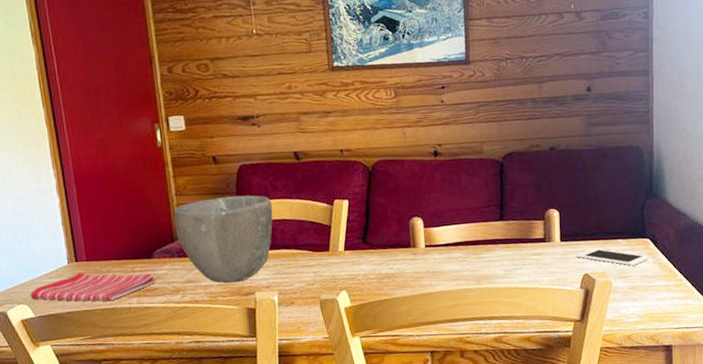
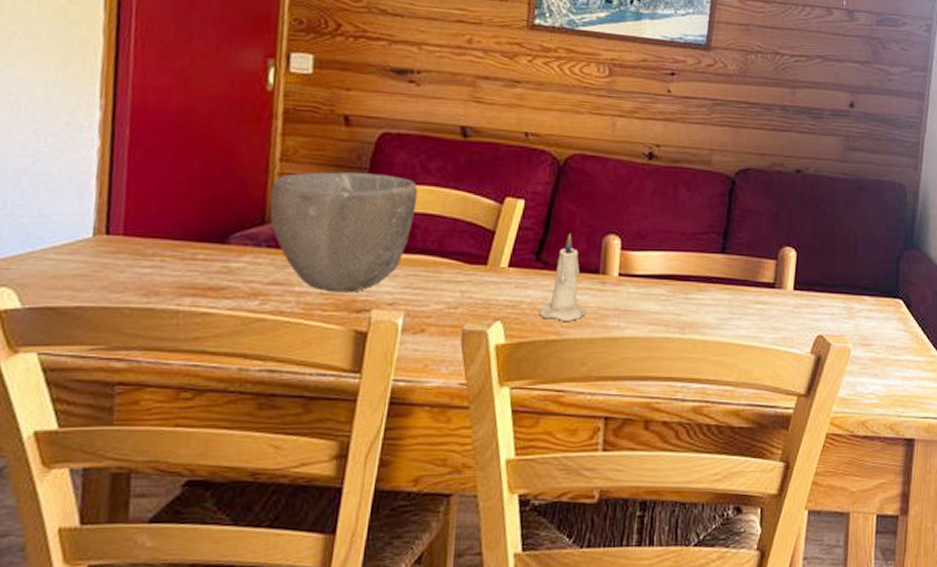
dish towel: present [30,272,156,302] -> none [20,250,227,297]
candle: none [371,220,406,286] -> present [539,232,586,322]
cell phone: present [576,248,650,266] -> none [810,303,900,331]

